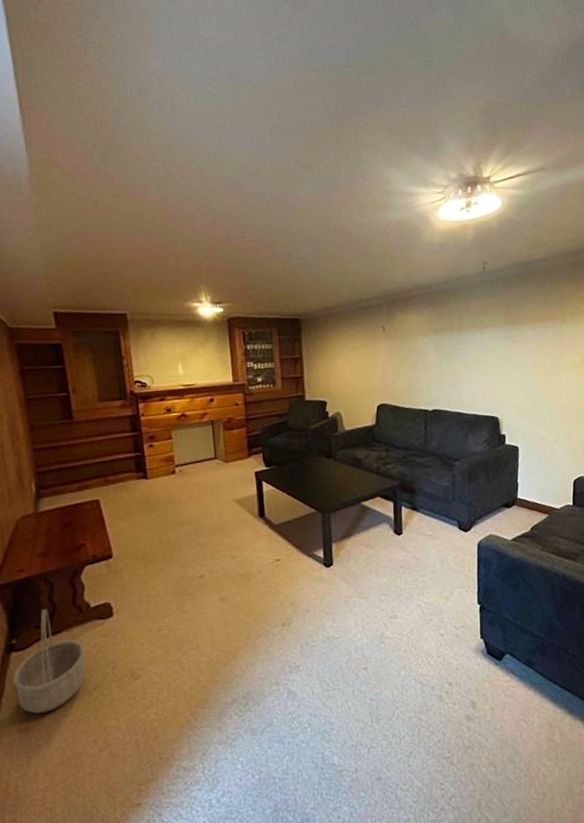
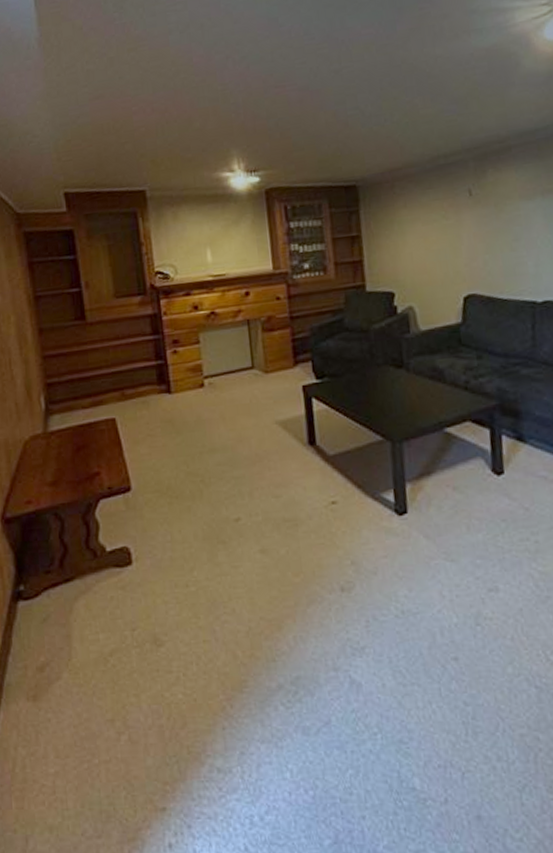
basket: present [12,608,86,714] -> none [20,550,101,679]

